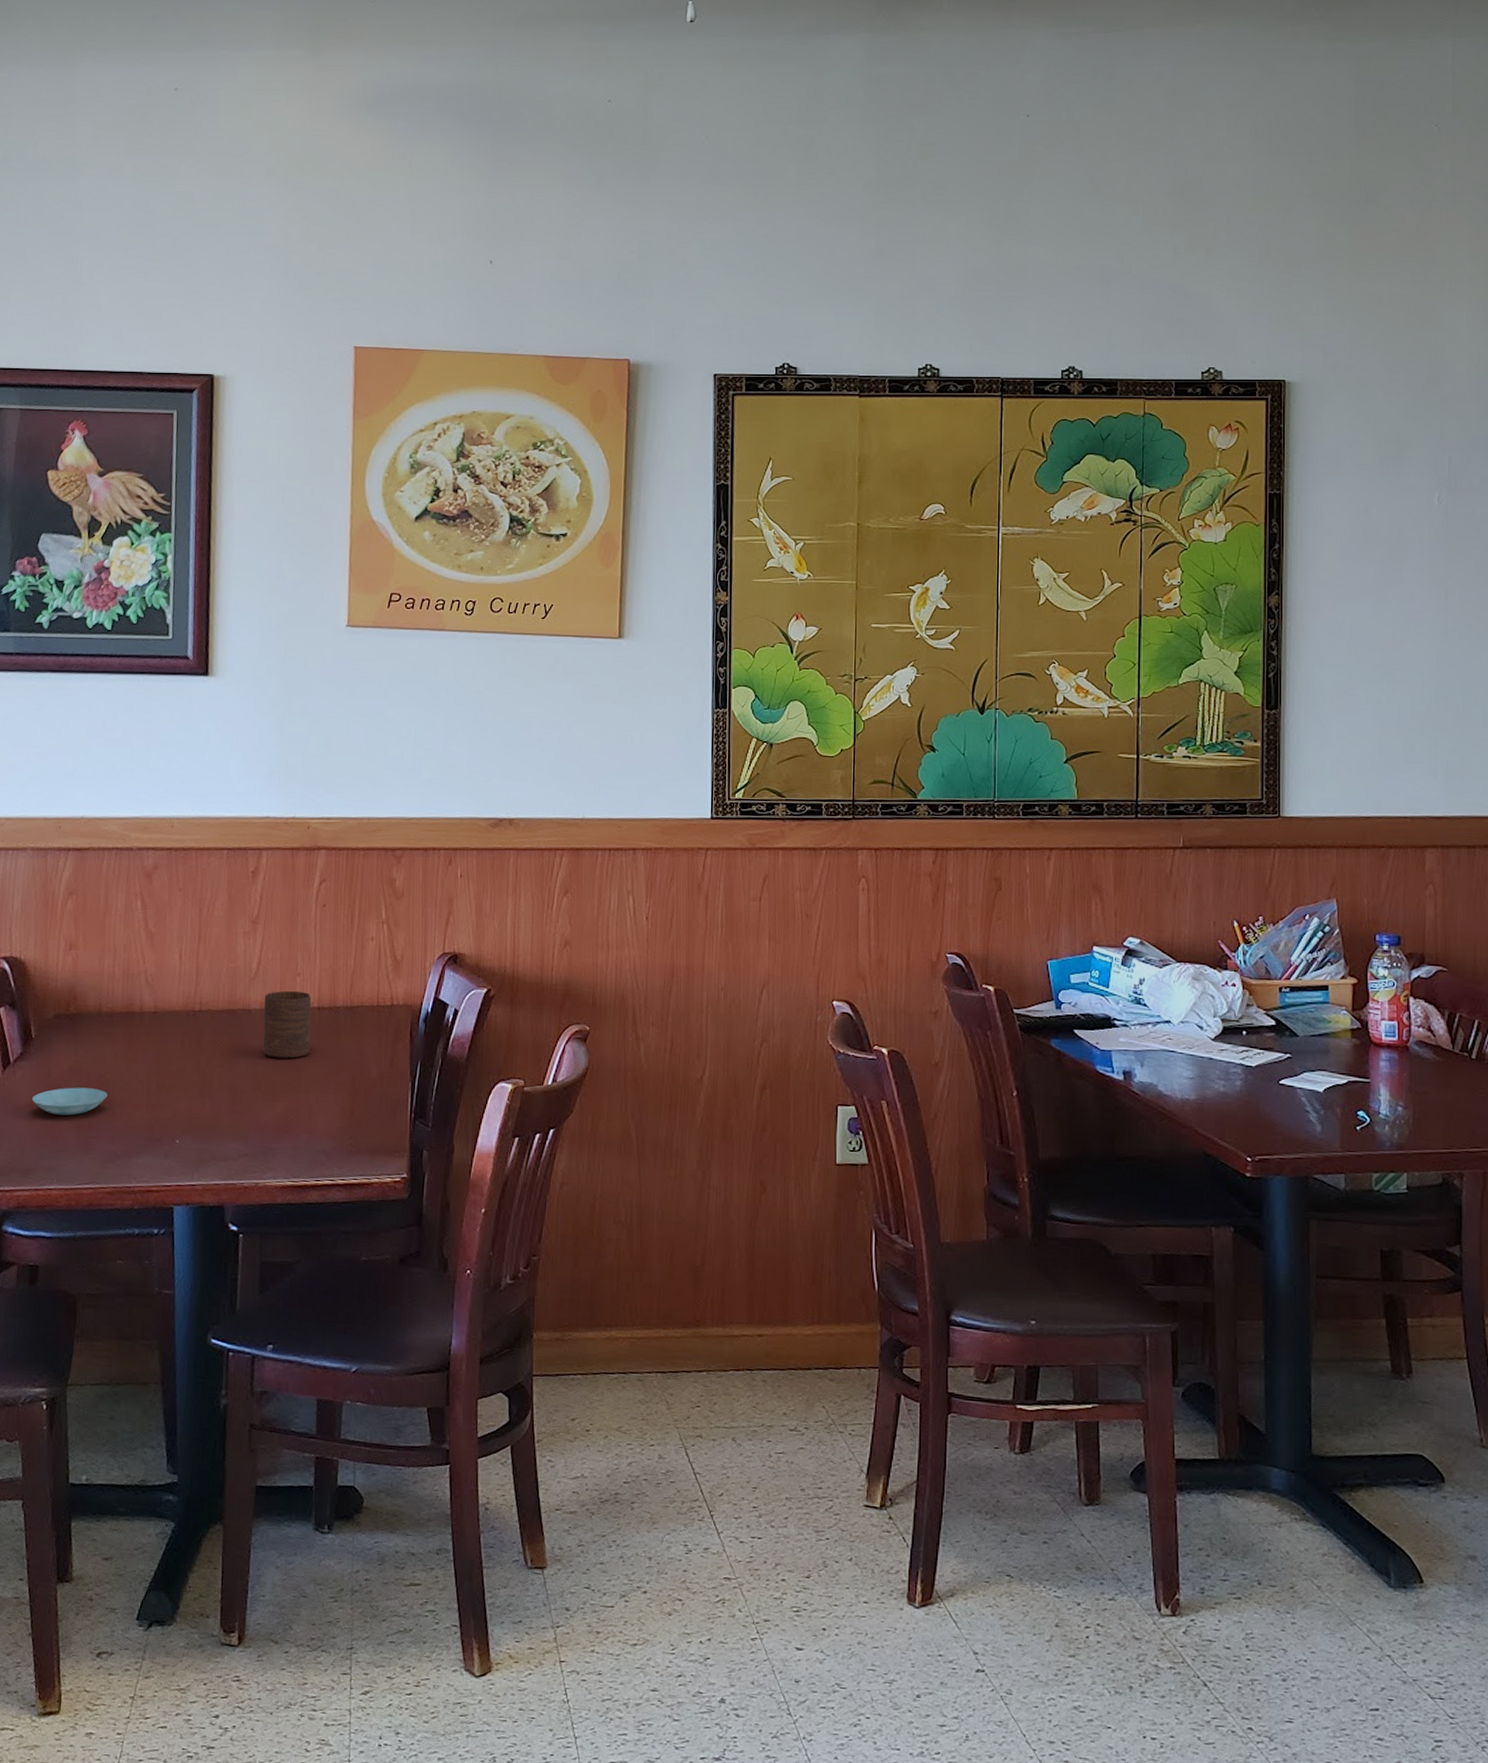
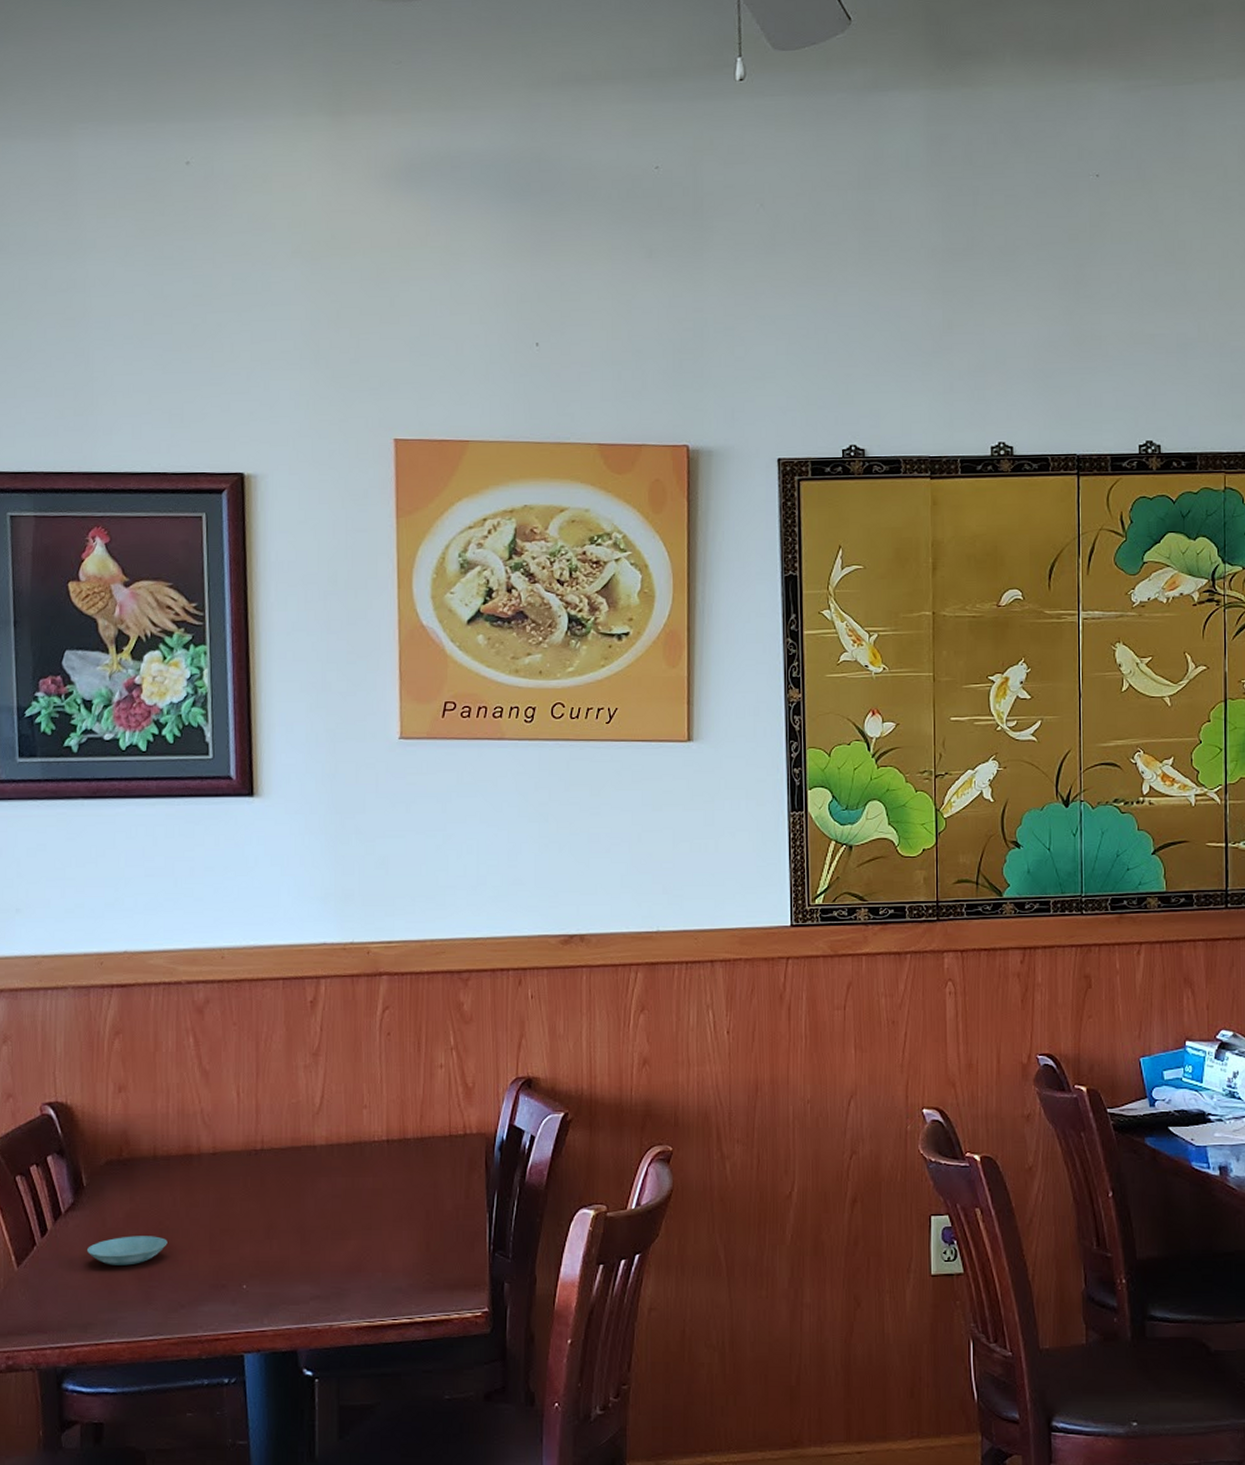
cup: present [263,990,311,1058] -> none [329,1124,381,1195]

